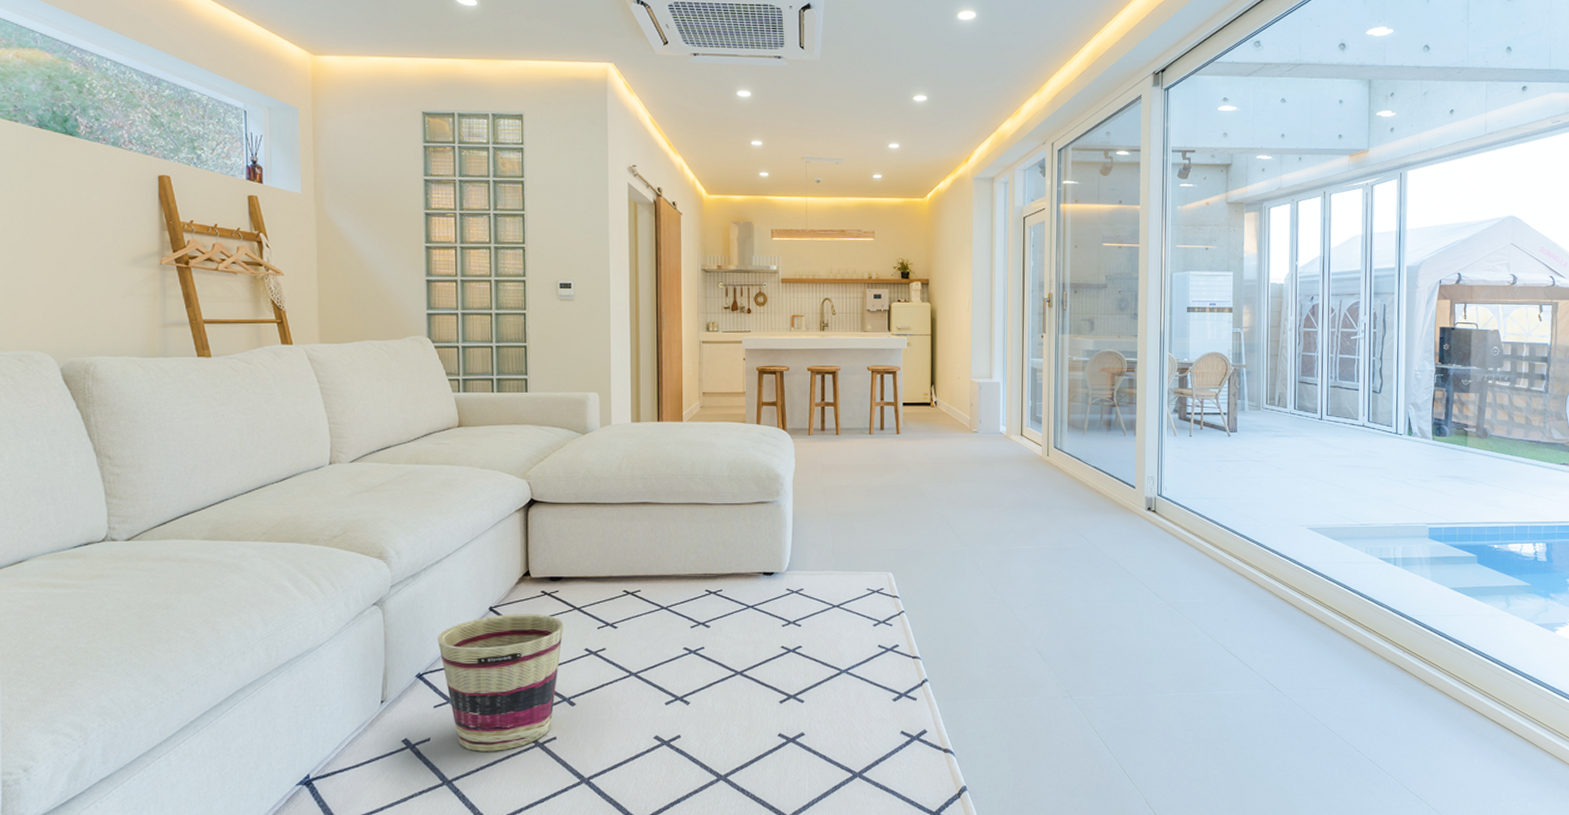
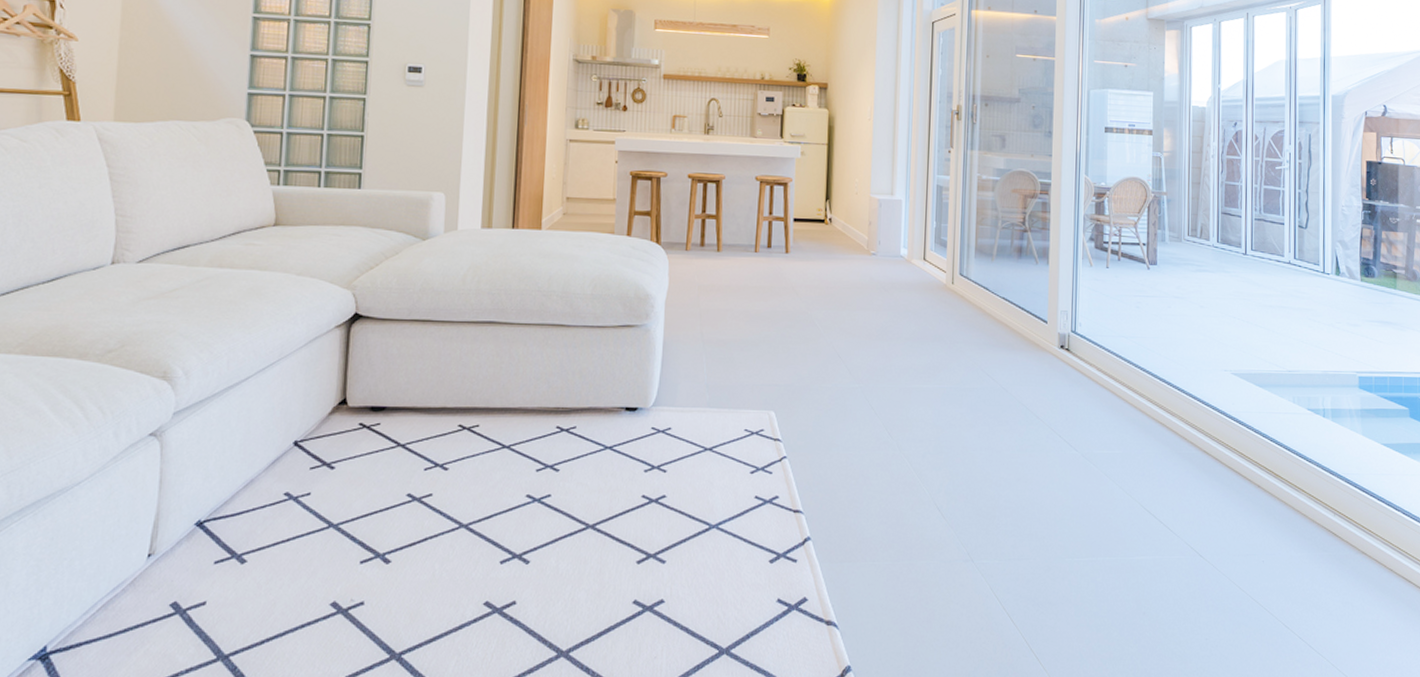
basket: present [438,614,564,751] -> none [226,450,384,619]

